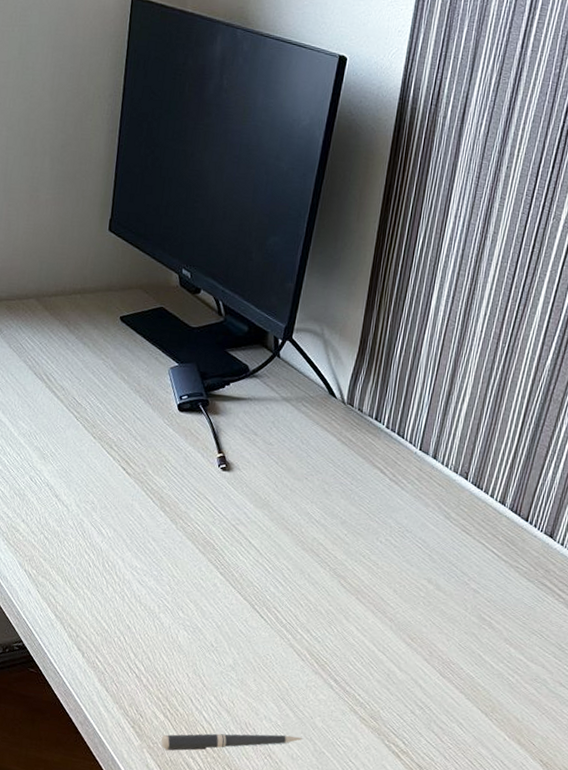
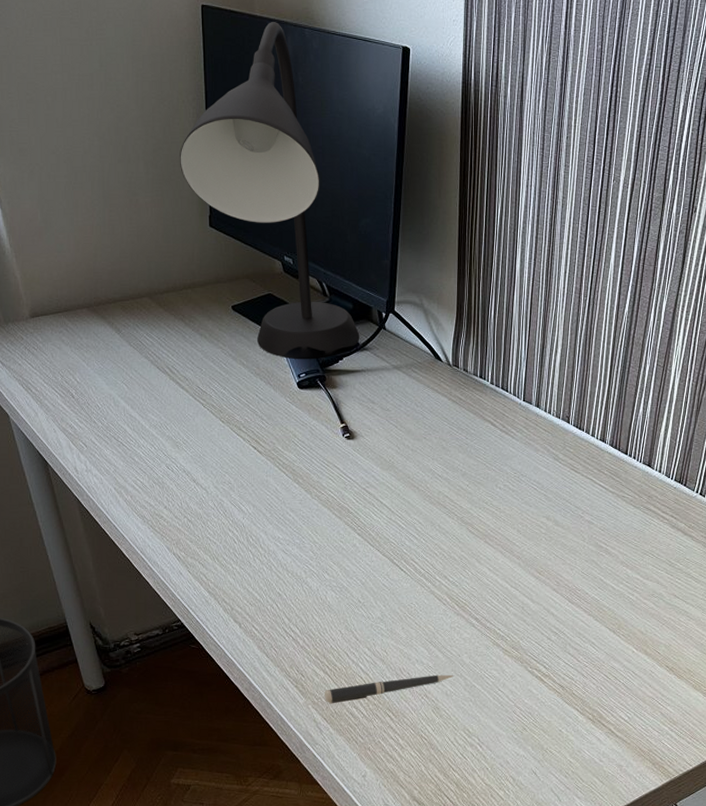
desk lamp: none [86,19,252,382] -> present [180,22,360,360]

